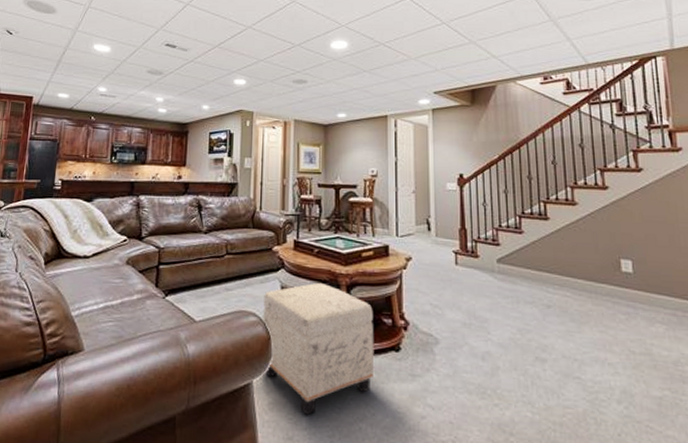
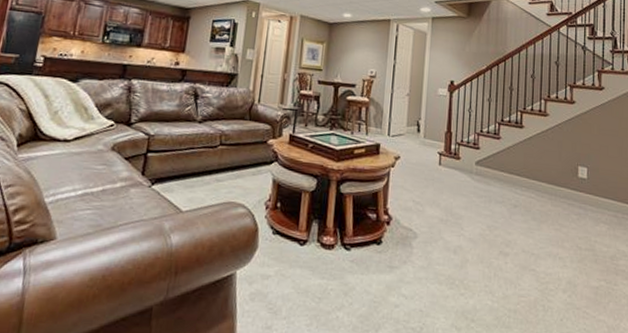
ottoman: present [263,282,375,416] -> none [250,177,360,306]

